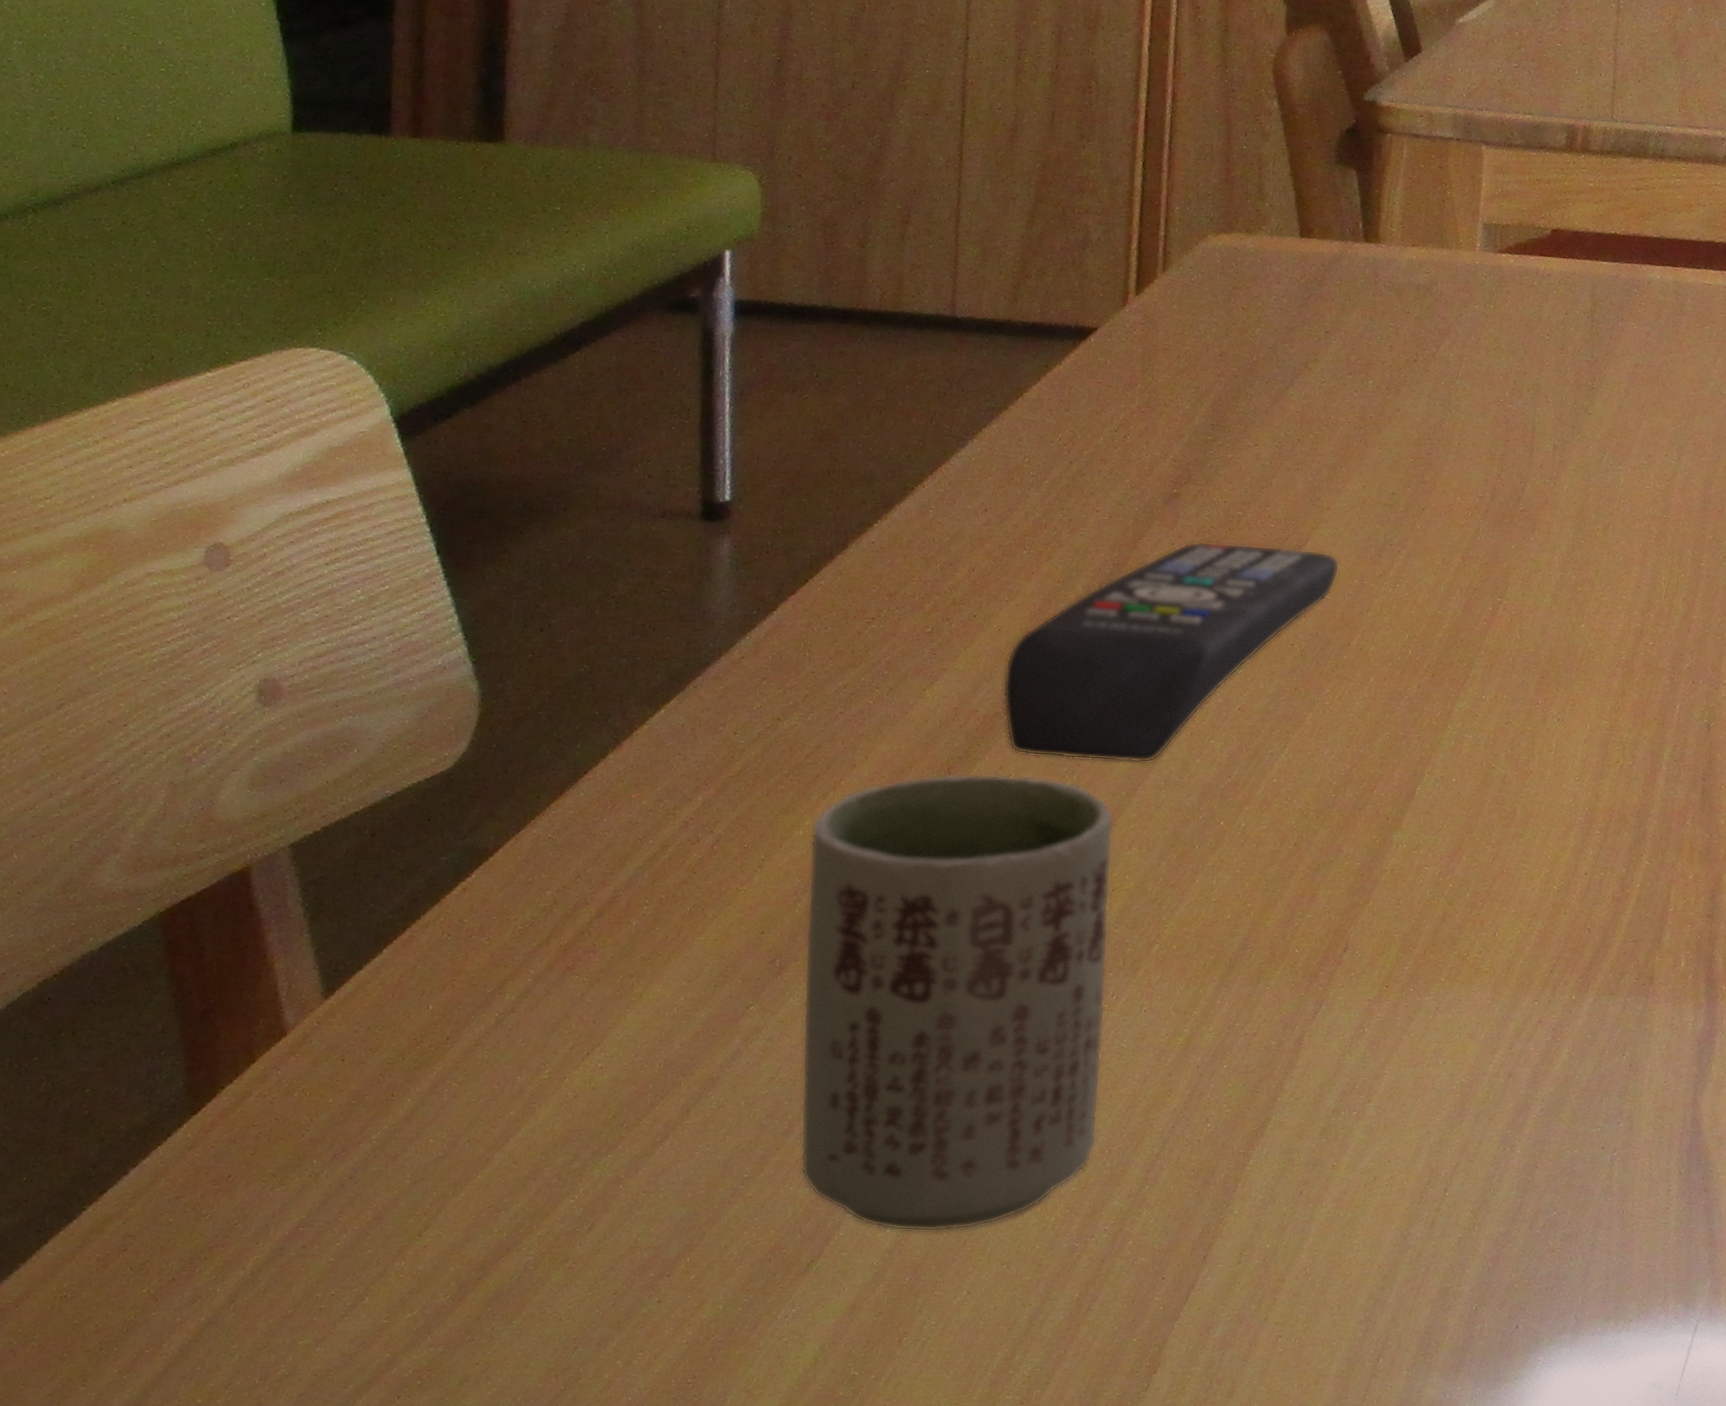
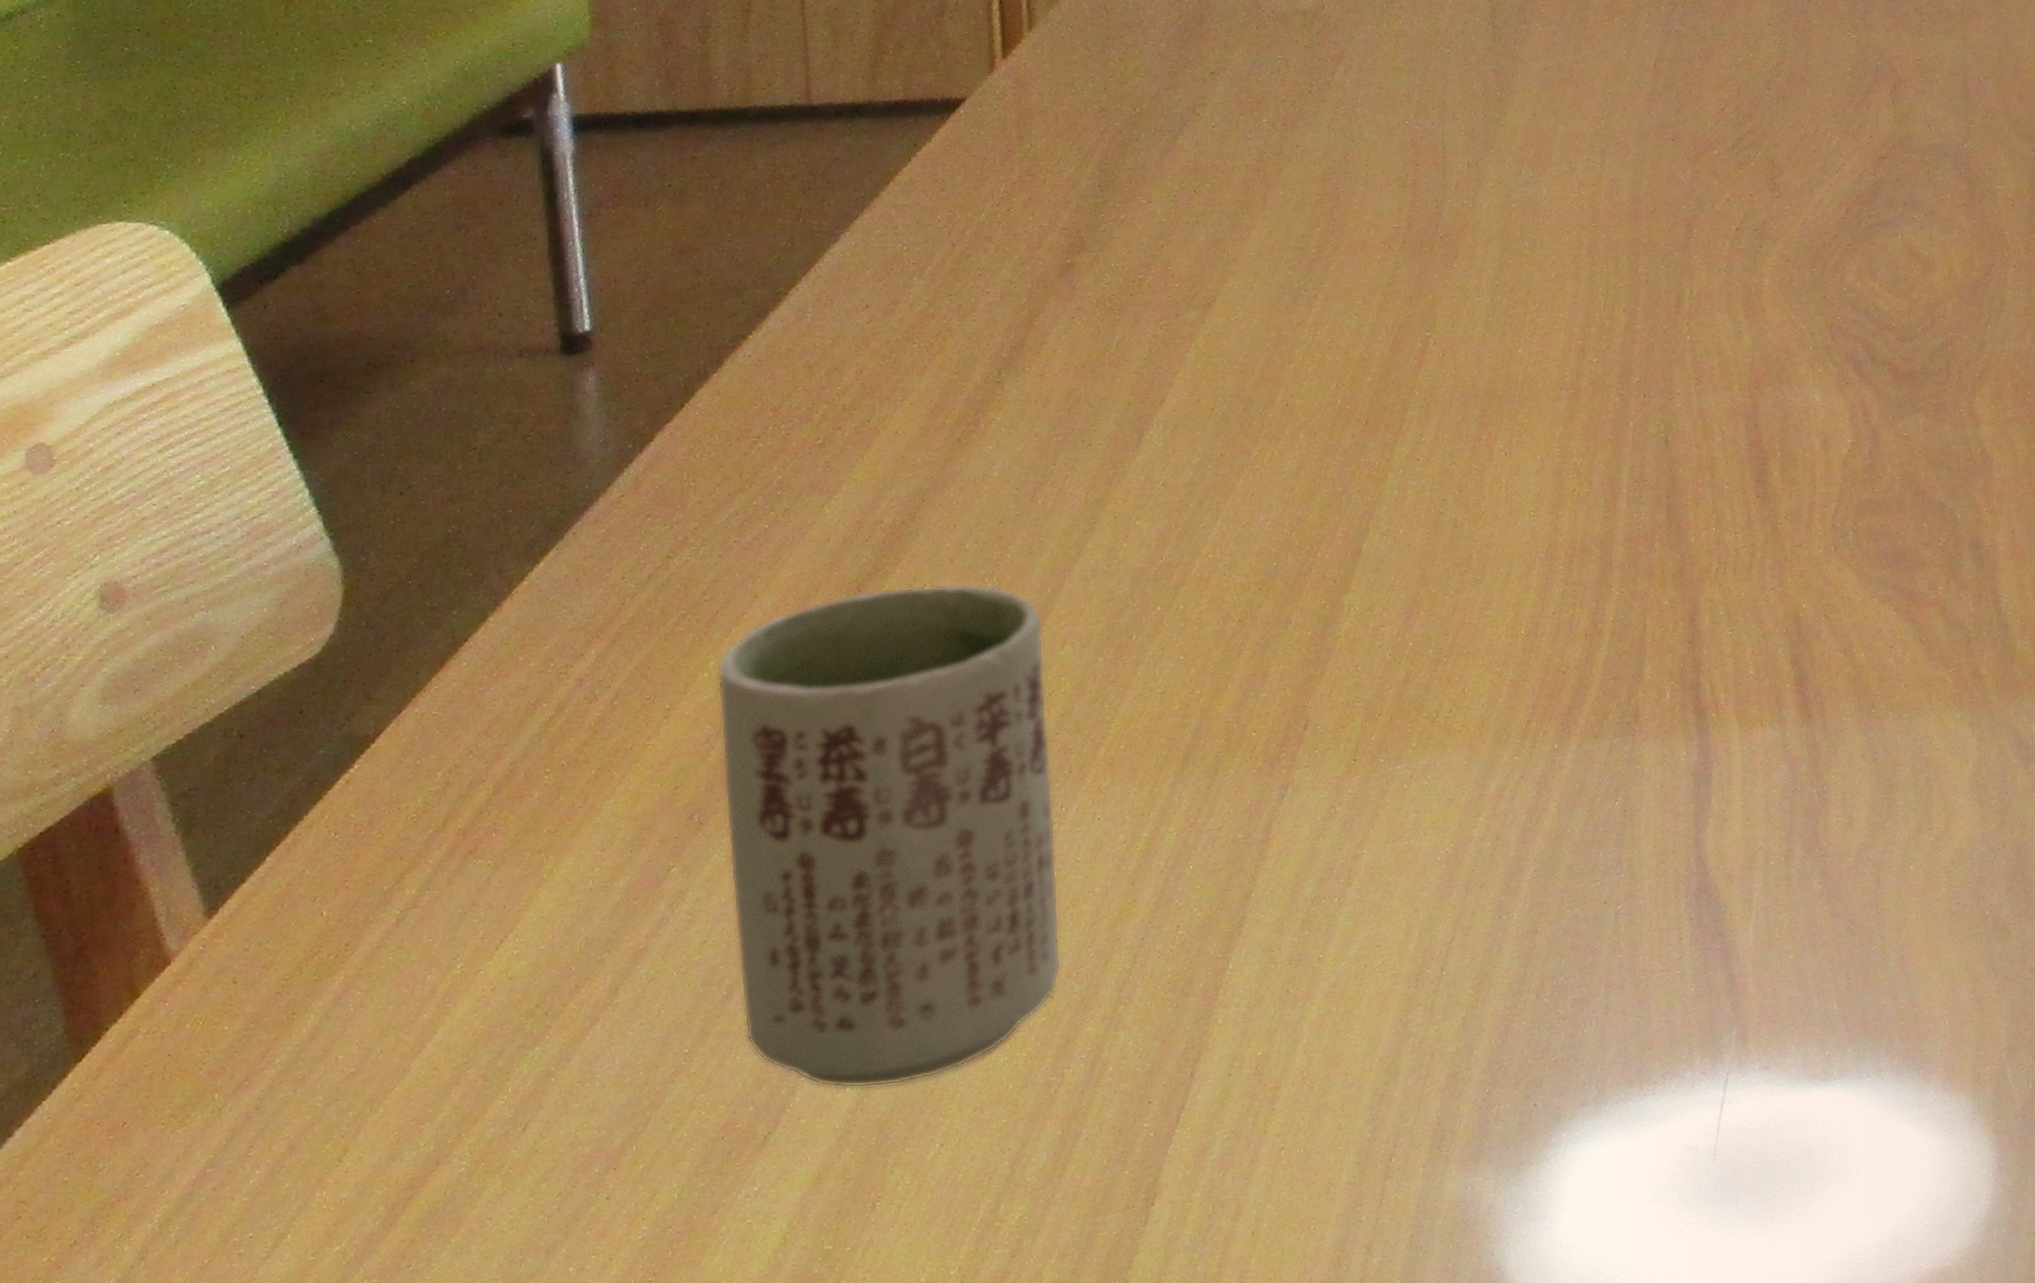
remote control: present [1002,541,1340,763] -> none [907,306,1254,562]

